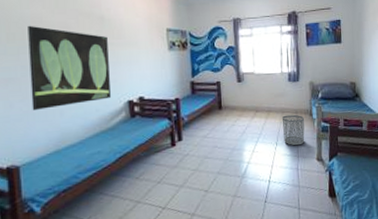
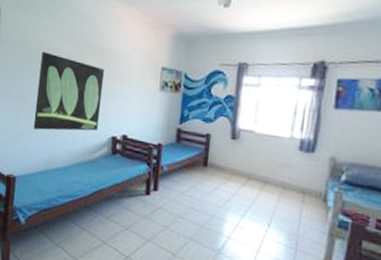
waste bin: present [281,114,305,146] -> none [280,192,315,237]

